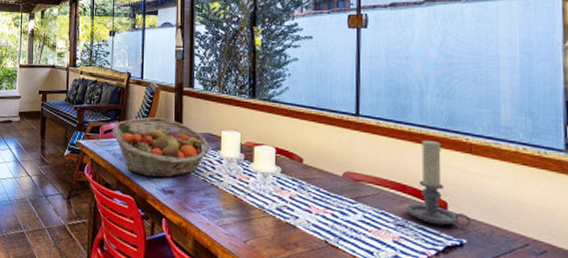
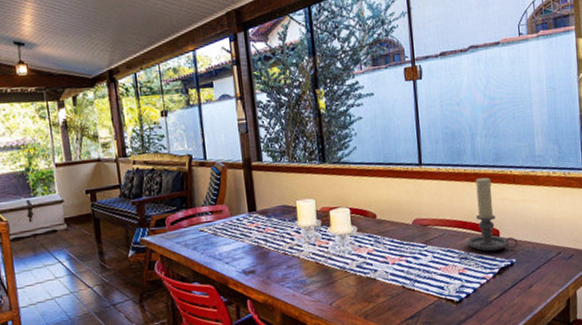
fruit basket: present [112,117,209,178] -> none [179,197,287,262]

